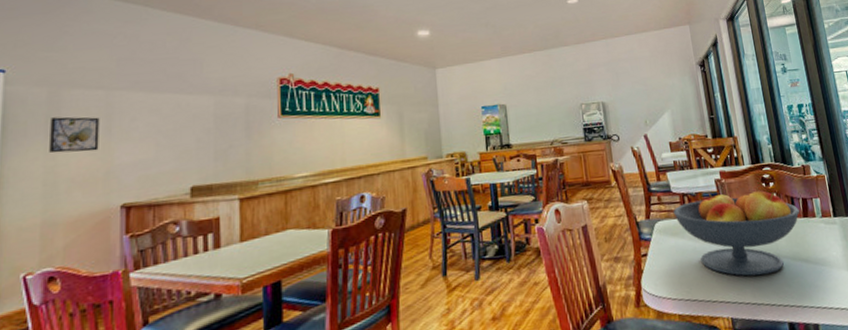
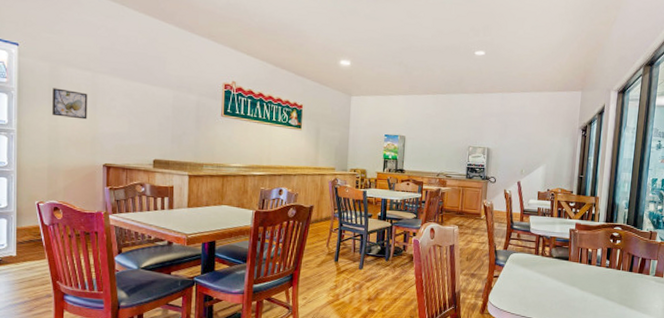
fruit bowl: present [673,191,800,276] -> none [527,239,637,311]

